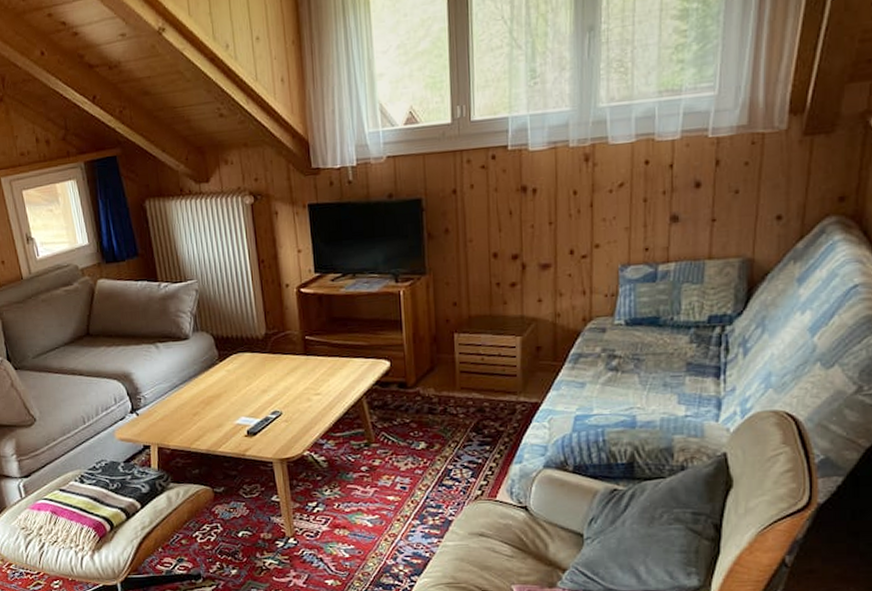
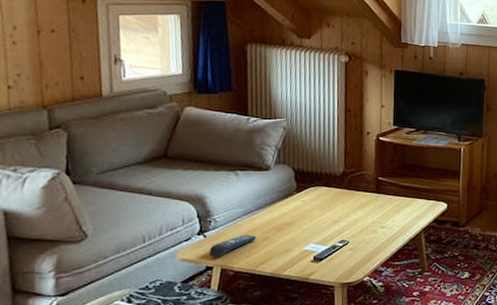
remote control: none [144,410,187,435] -> present [209,234,257,257]

